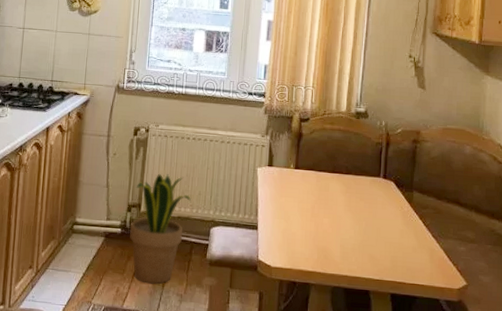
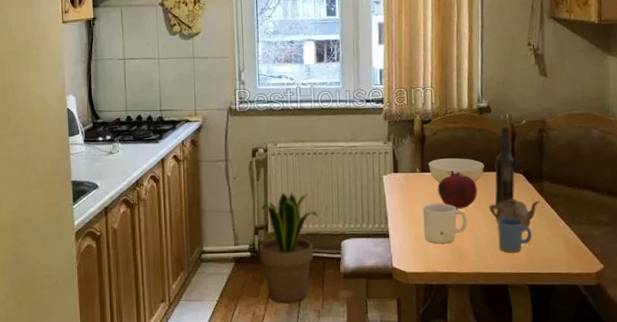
mug: none [292,201,336,243] -> present [423,203,467,244]
bowl: none [303,157,358,185] -> present [429,158,485,183]
fruit: none [309,170,348,209] -> present [437,171,477,209]
teapot: none [358,205,410,236] -> present [489,199,541,227]
wine bottle: none [364,133,387,213] -> present [494,126,516,208]
mug: none [364,222,398,259] -> present [498,217,532,253]

